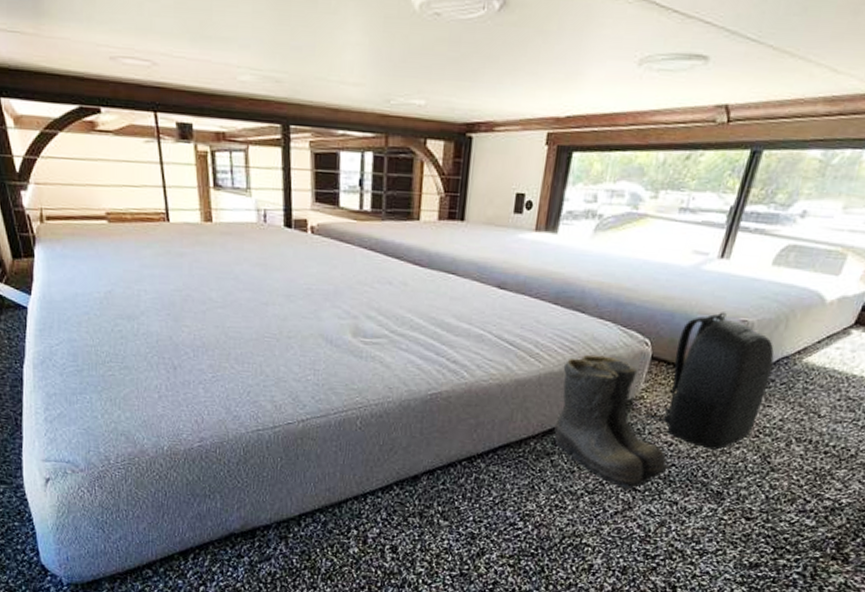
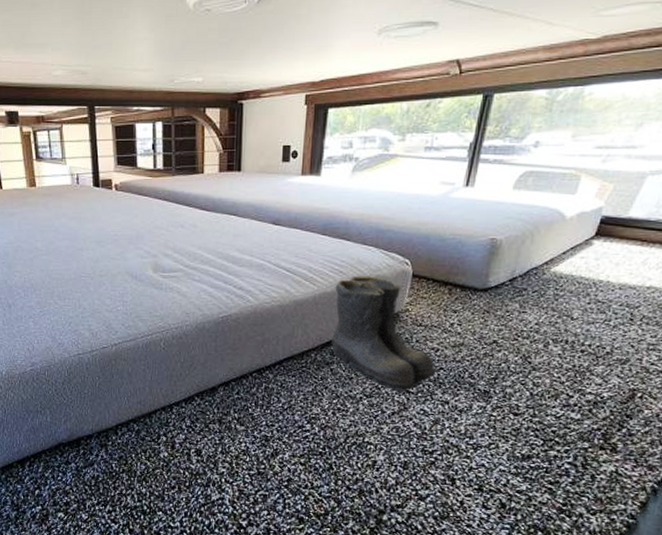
backpack: present [645,312,774,450] -> none [411,232,524,353]

